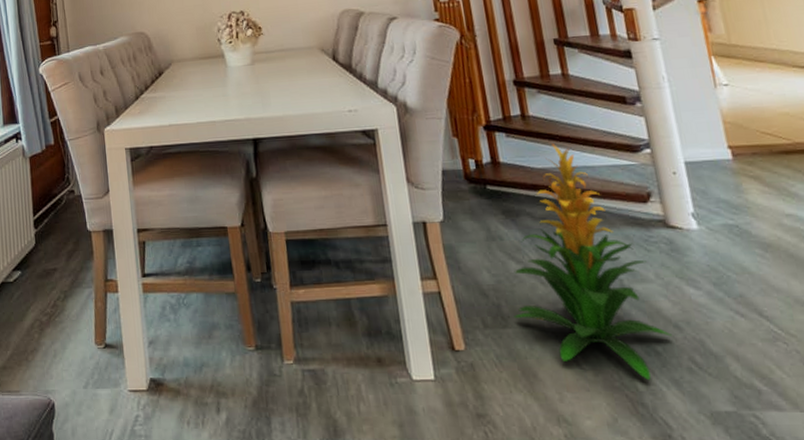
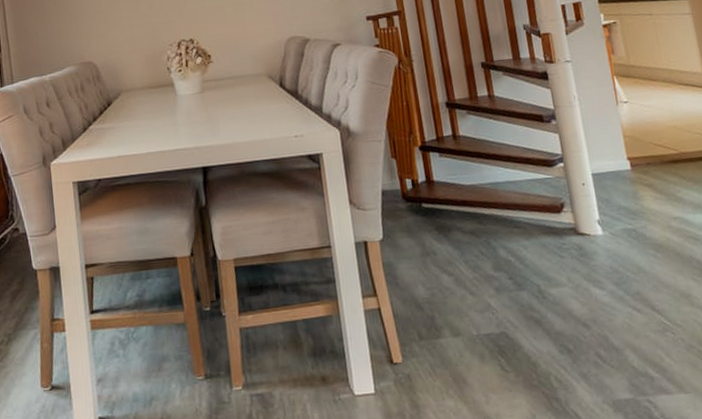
indoor plant: present [514,144,672,381] -> none [446,161,581,377]

